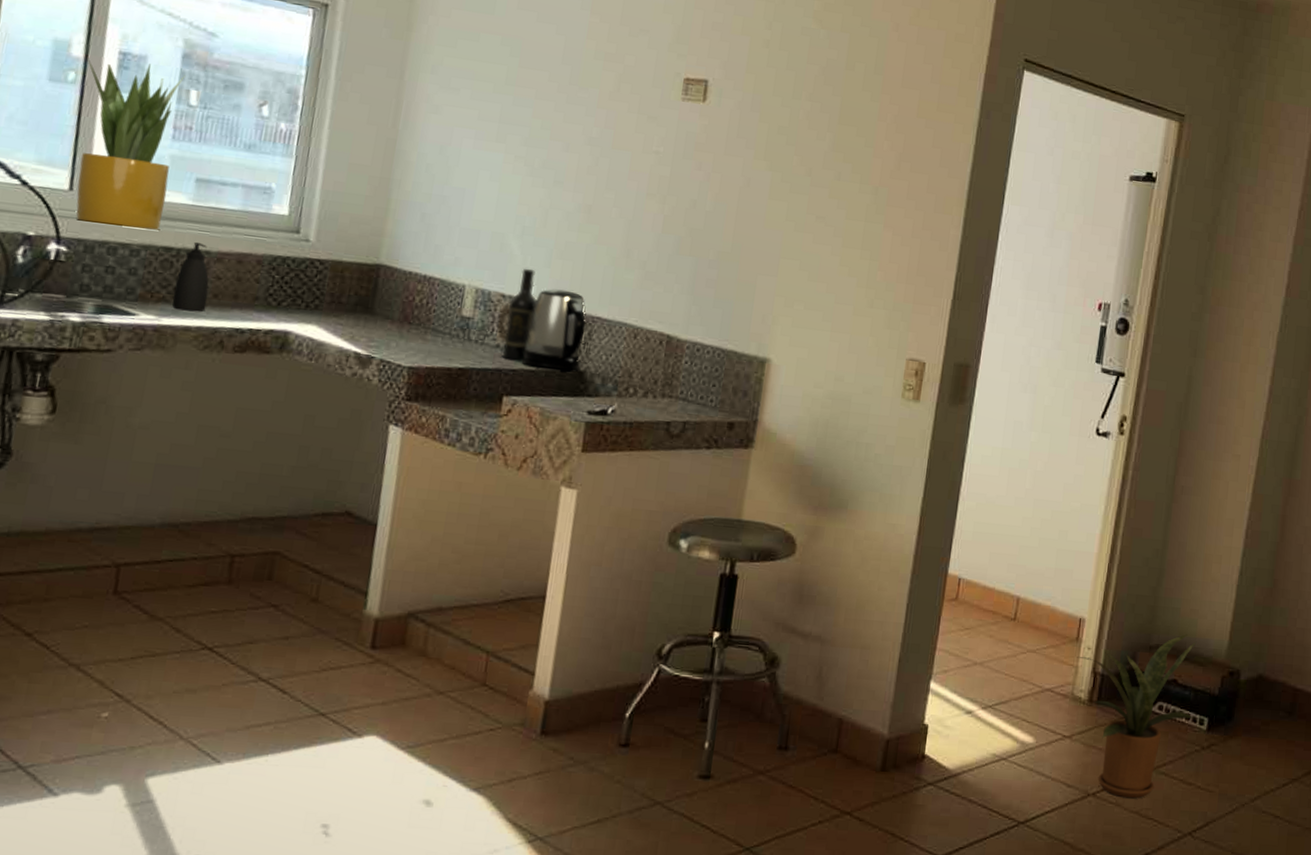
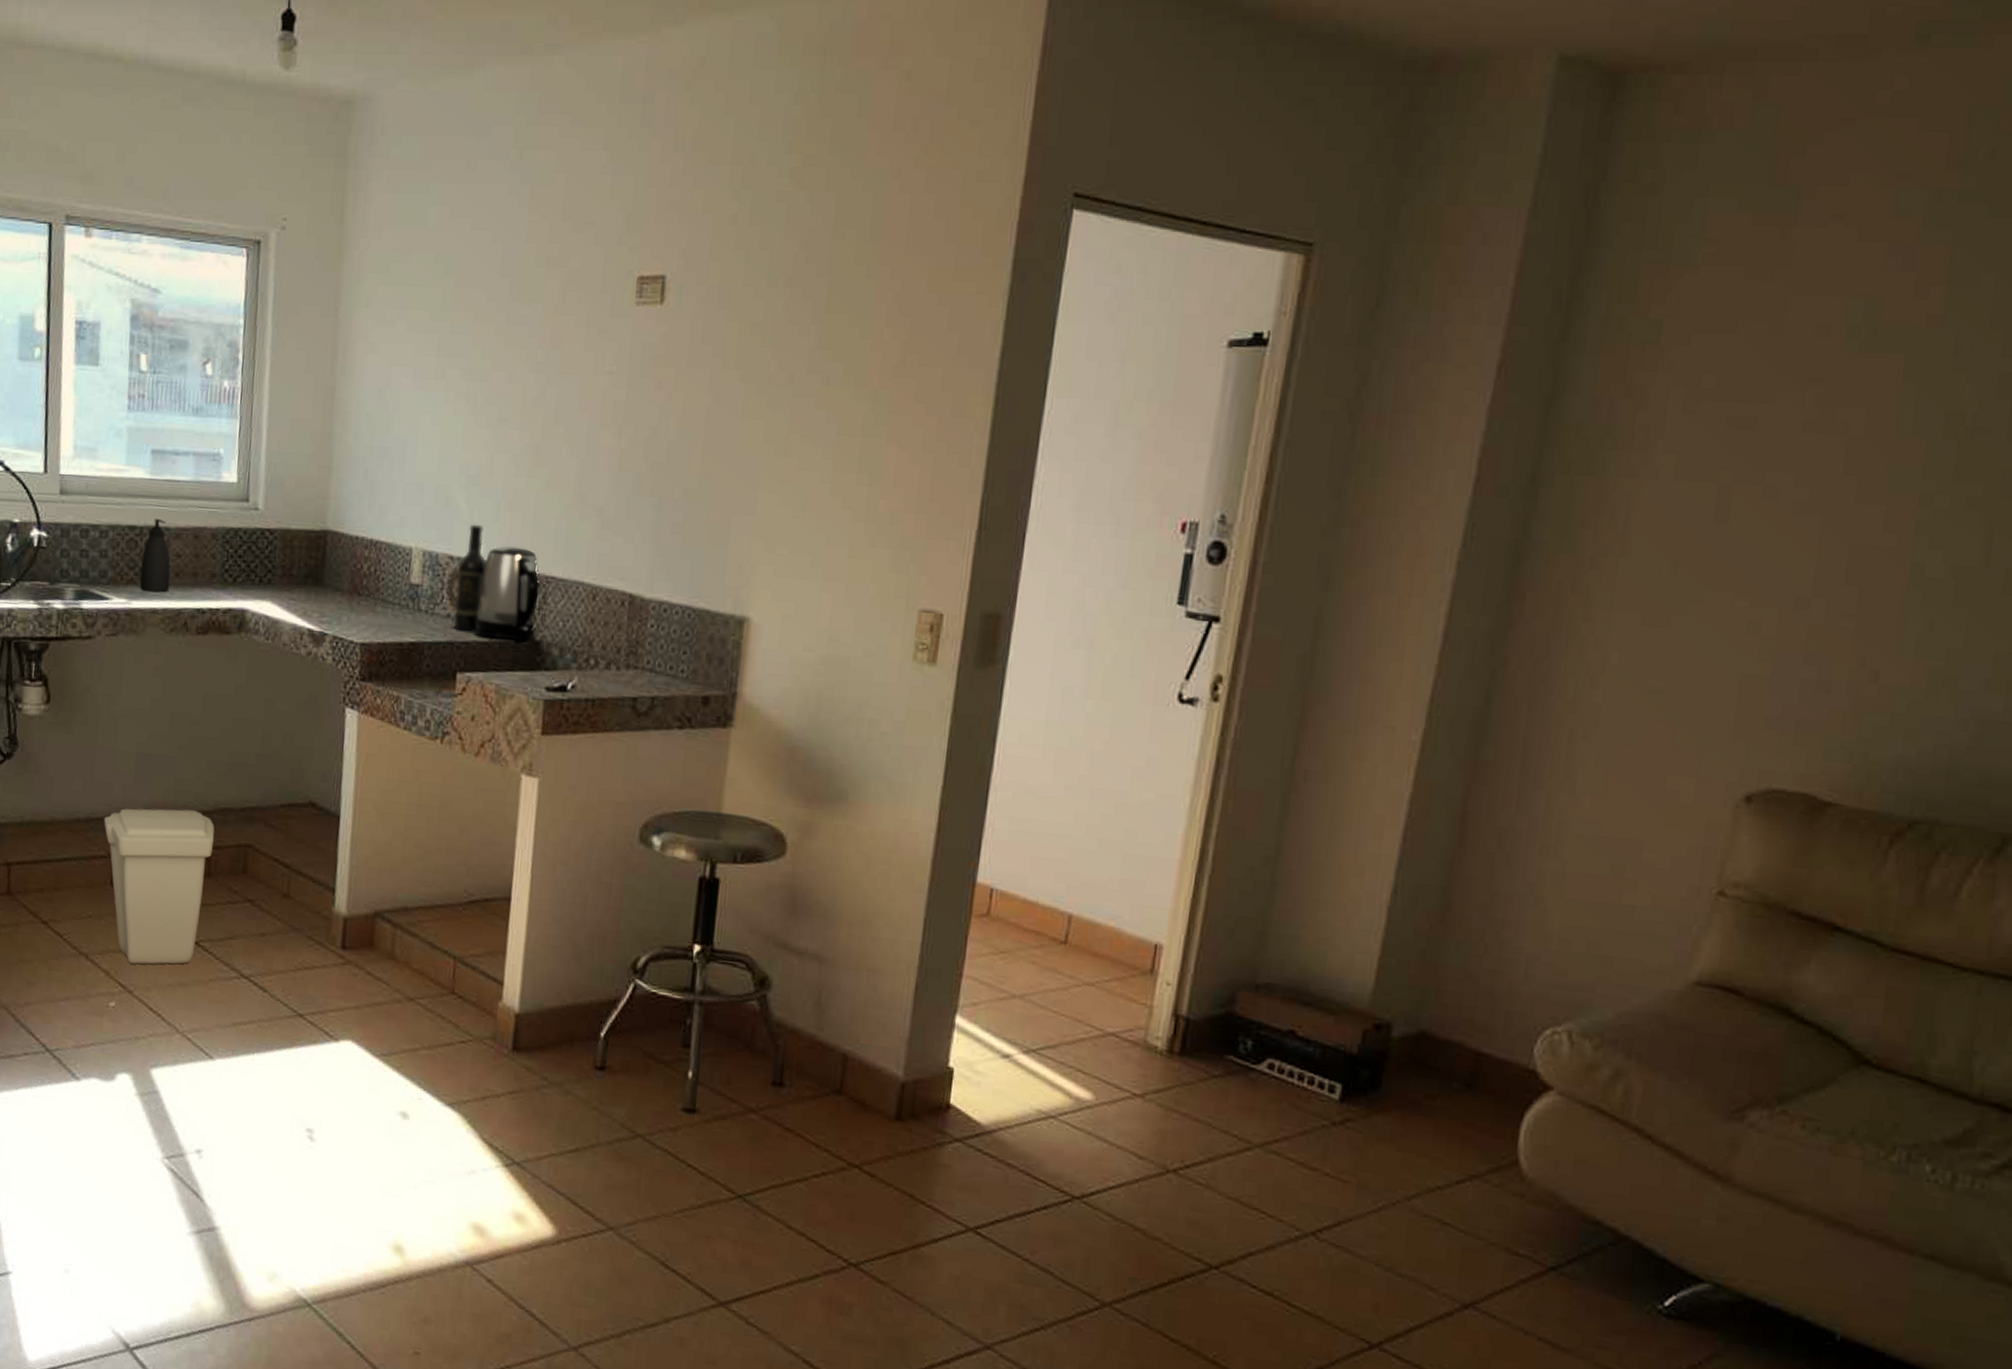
planter: present [76,56,185,230] -> none [48,330,135,508]
trash can: none [110,518,240,673] -> present [104,808,215,965]
house plant: present [1077,634,1197,799] -> none [1151,971,1326,1181]

